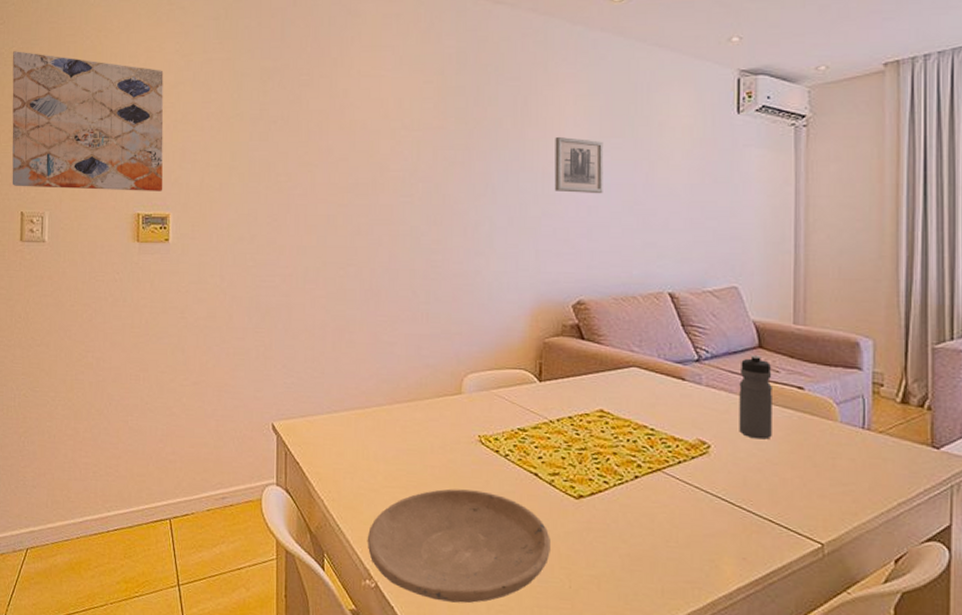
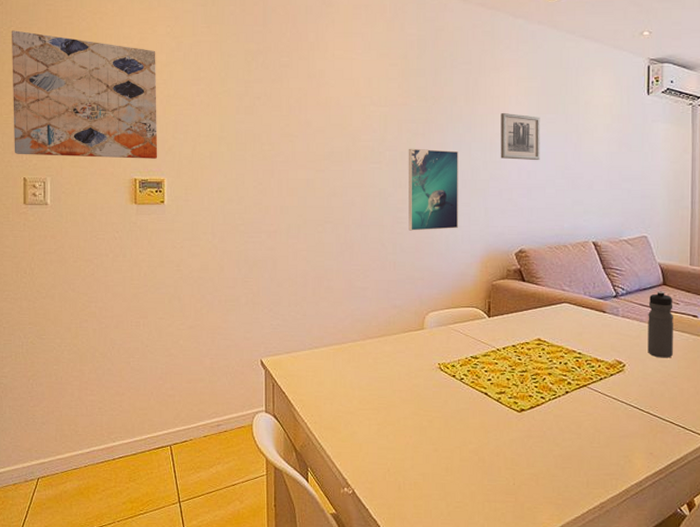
plate: present [367,488,550,604] -> none [345,408,498,502]
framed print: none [444,179,504,277] -> present [408,148,459,231]

